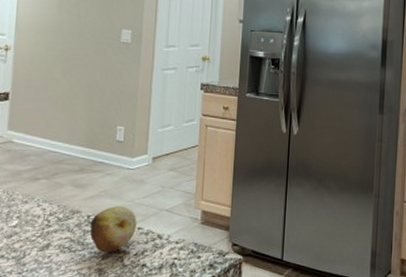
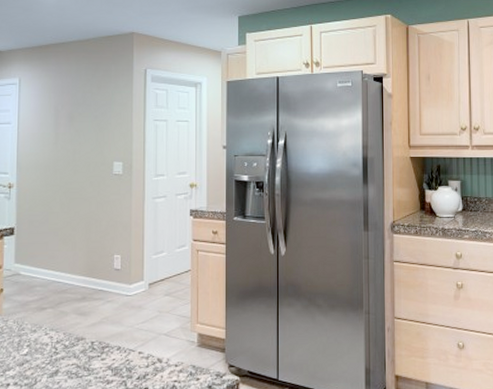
fruit: present [90,206,137,252] -> none [94,332,137,377]

